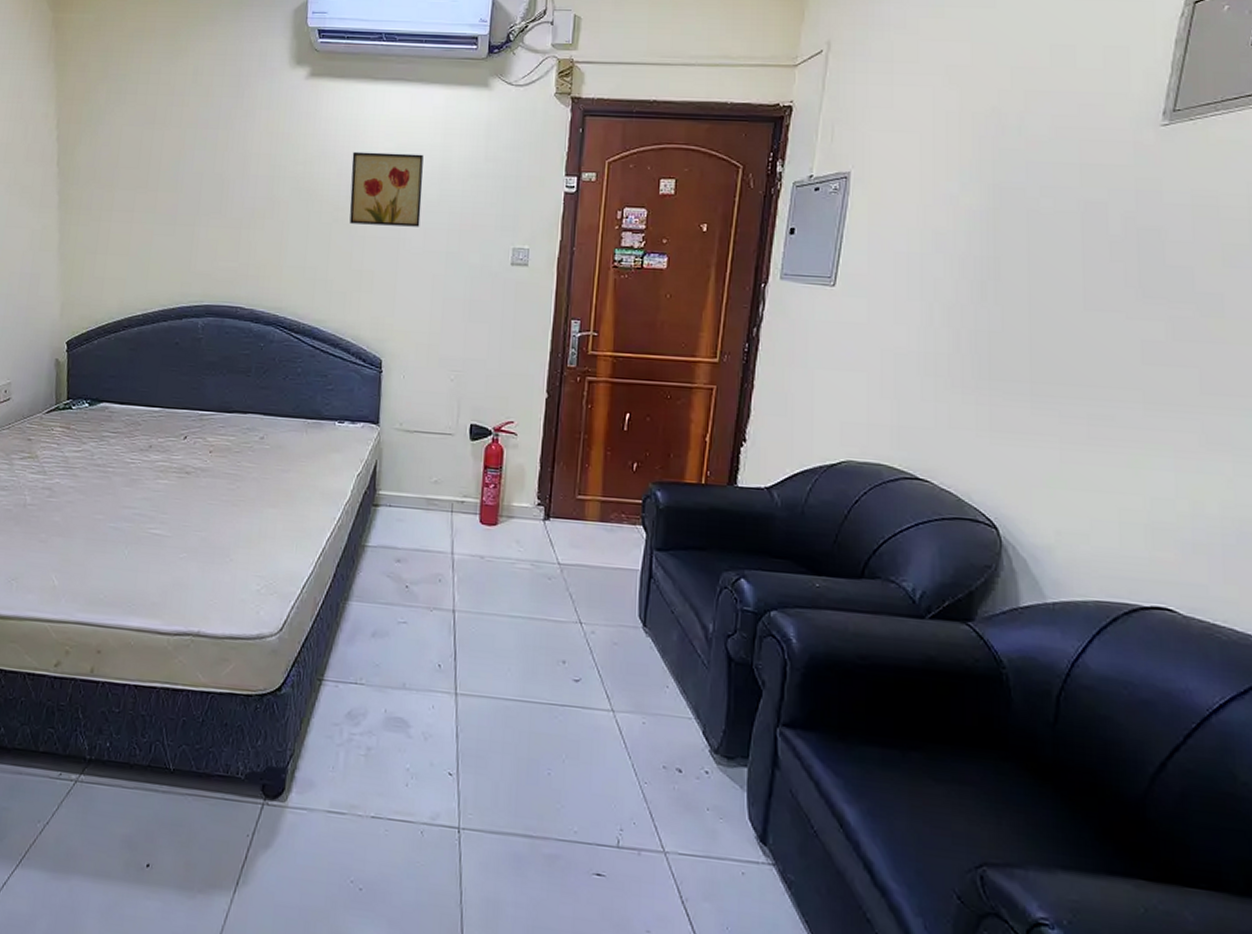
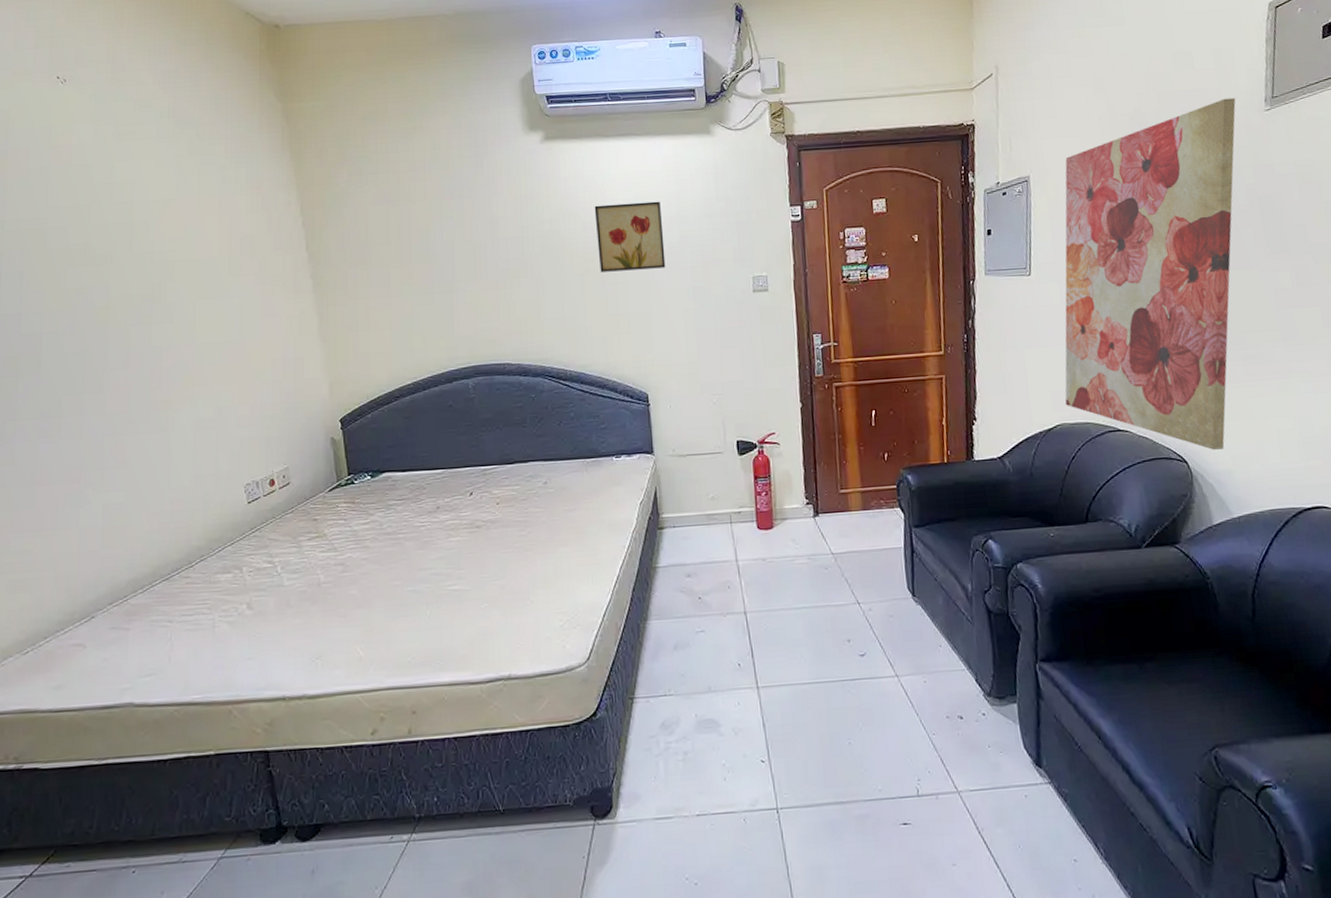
wall art: none [855,106,1125,520] -> present [1065,98,1236,450]

